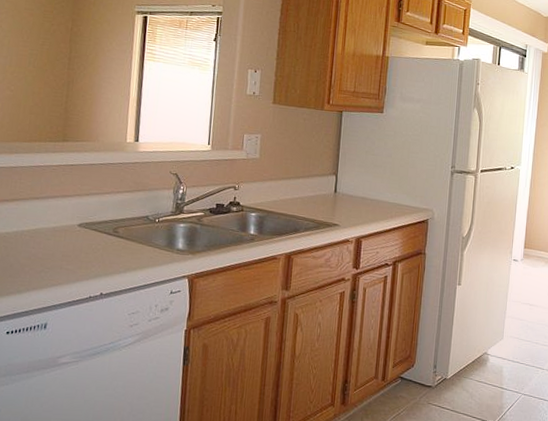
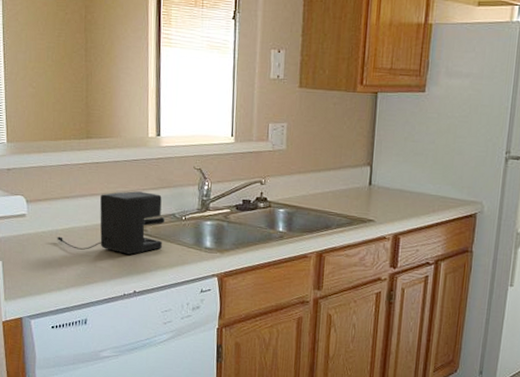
coffee maker: none [21,193,138,256] -> present [56,191,165,255]

